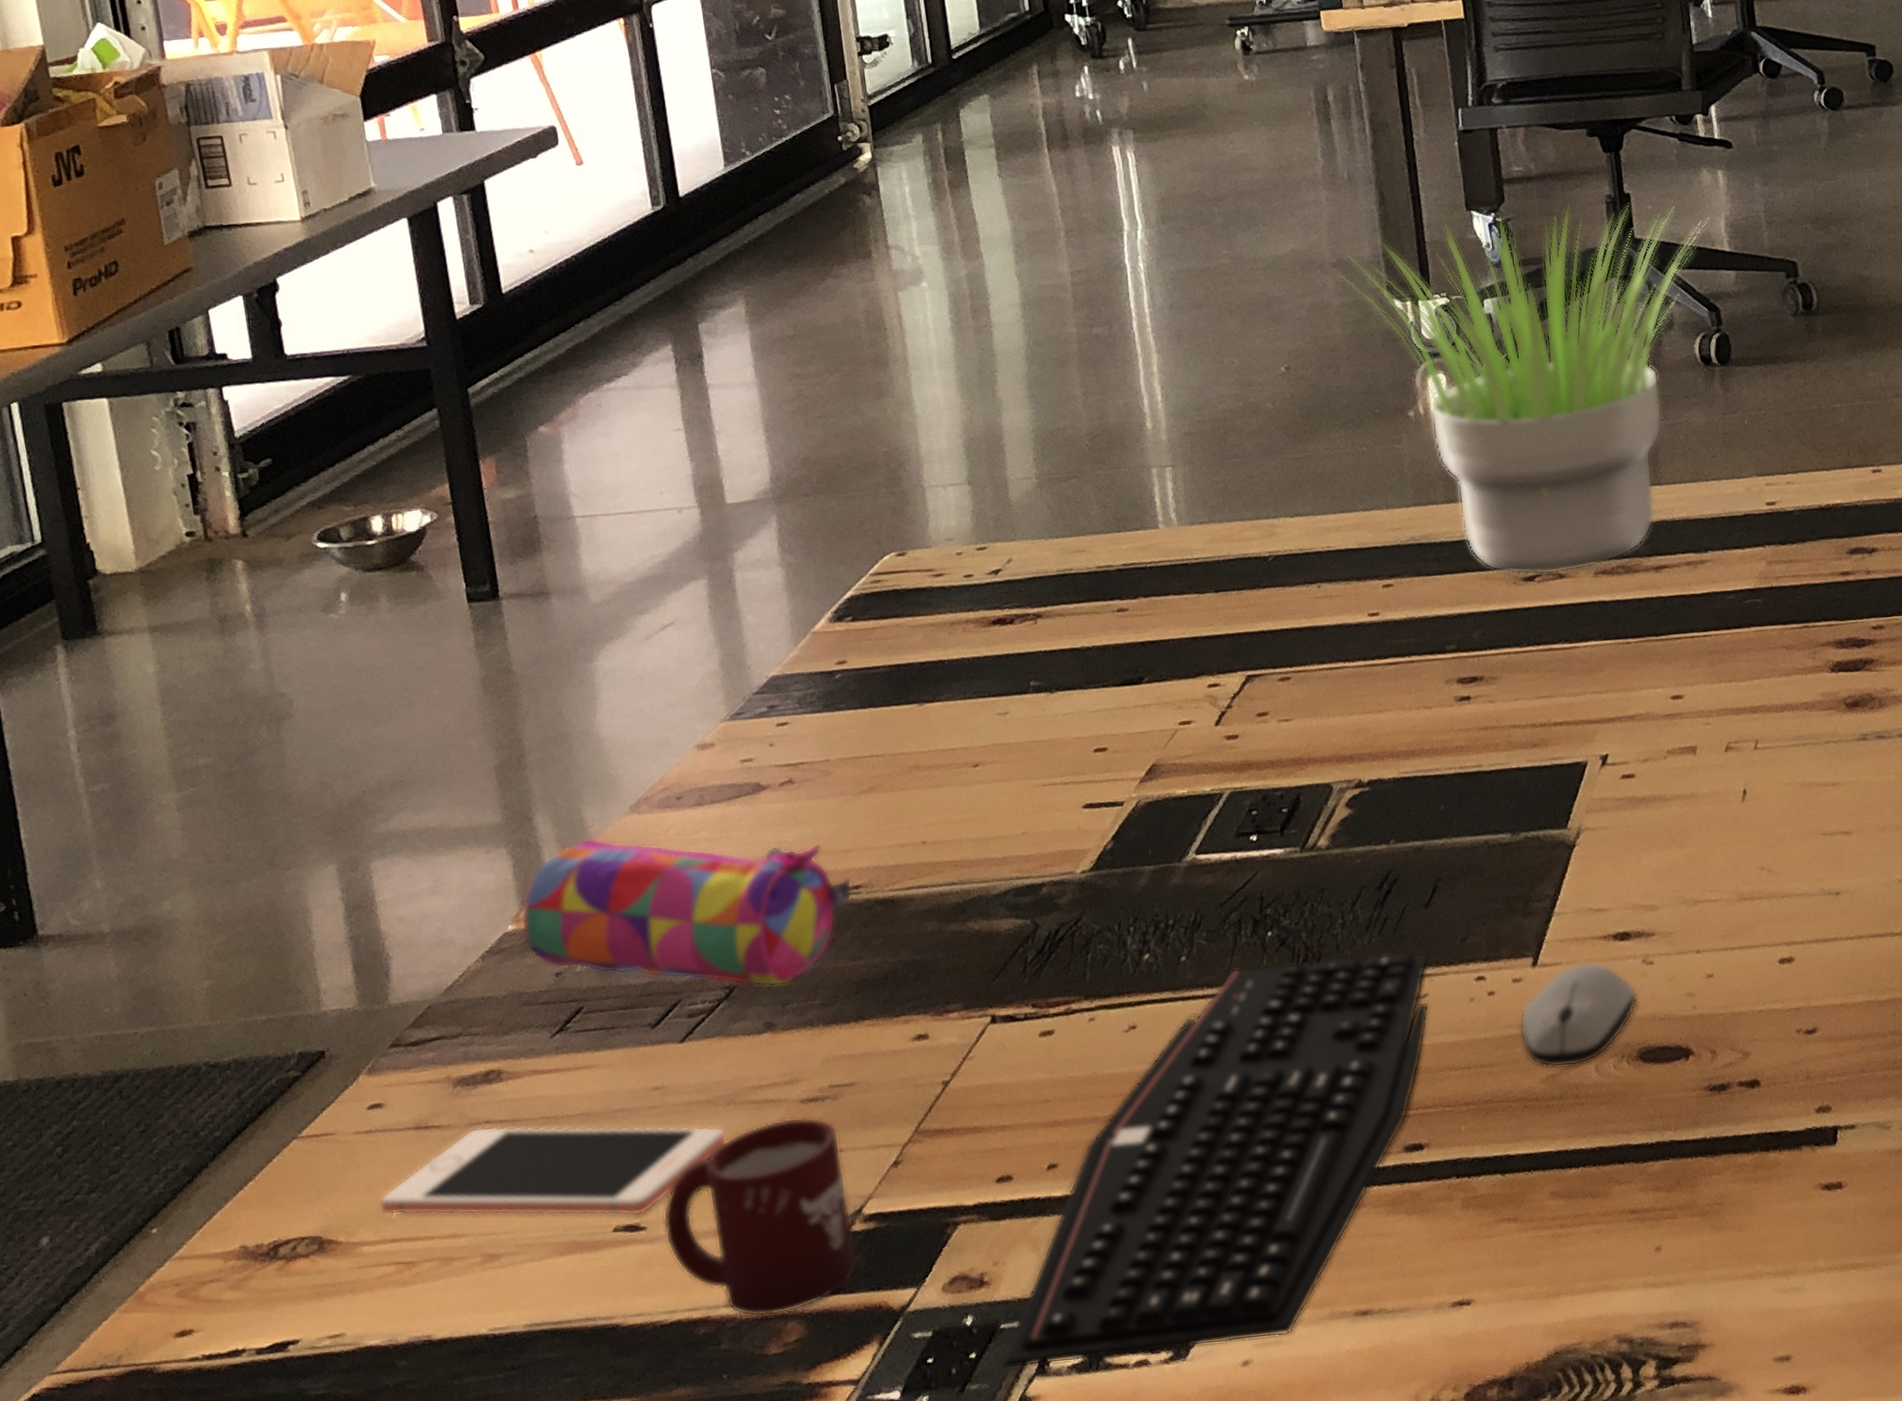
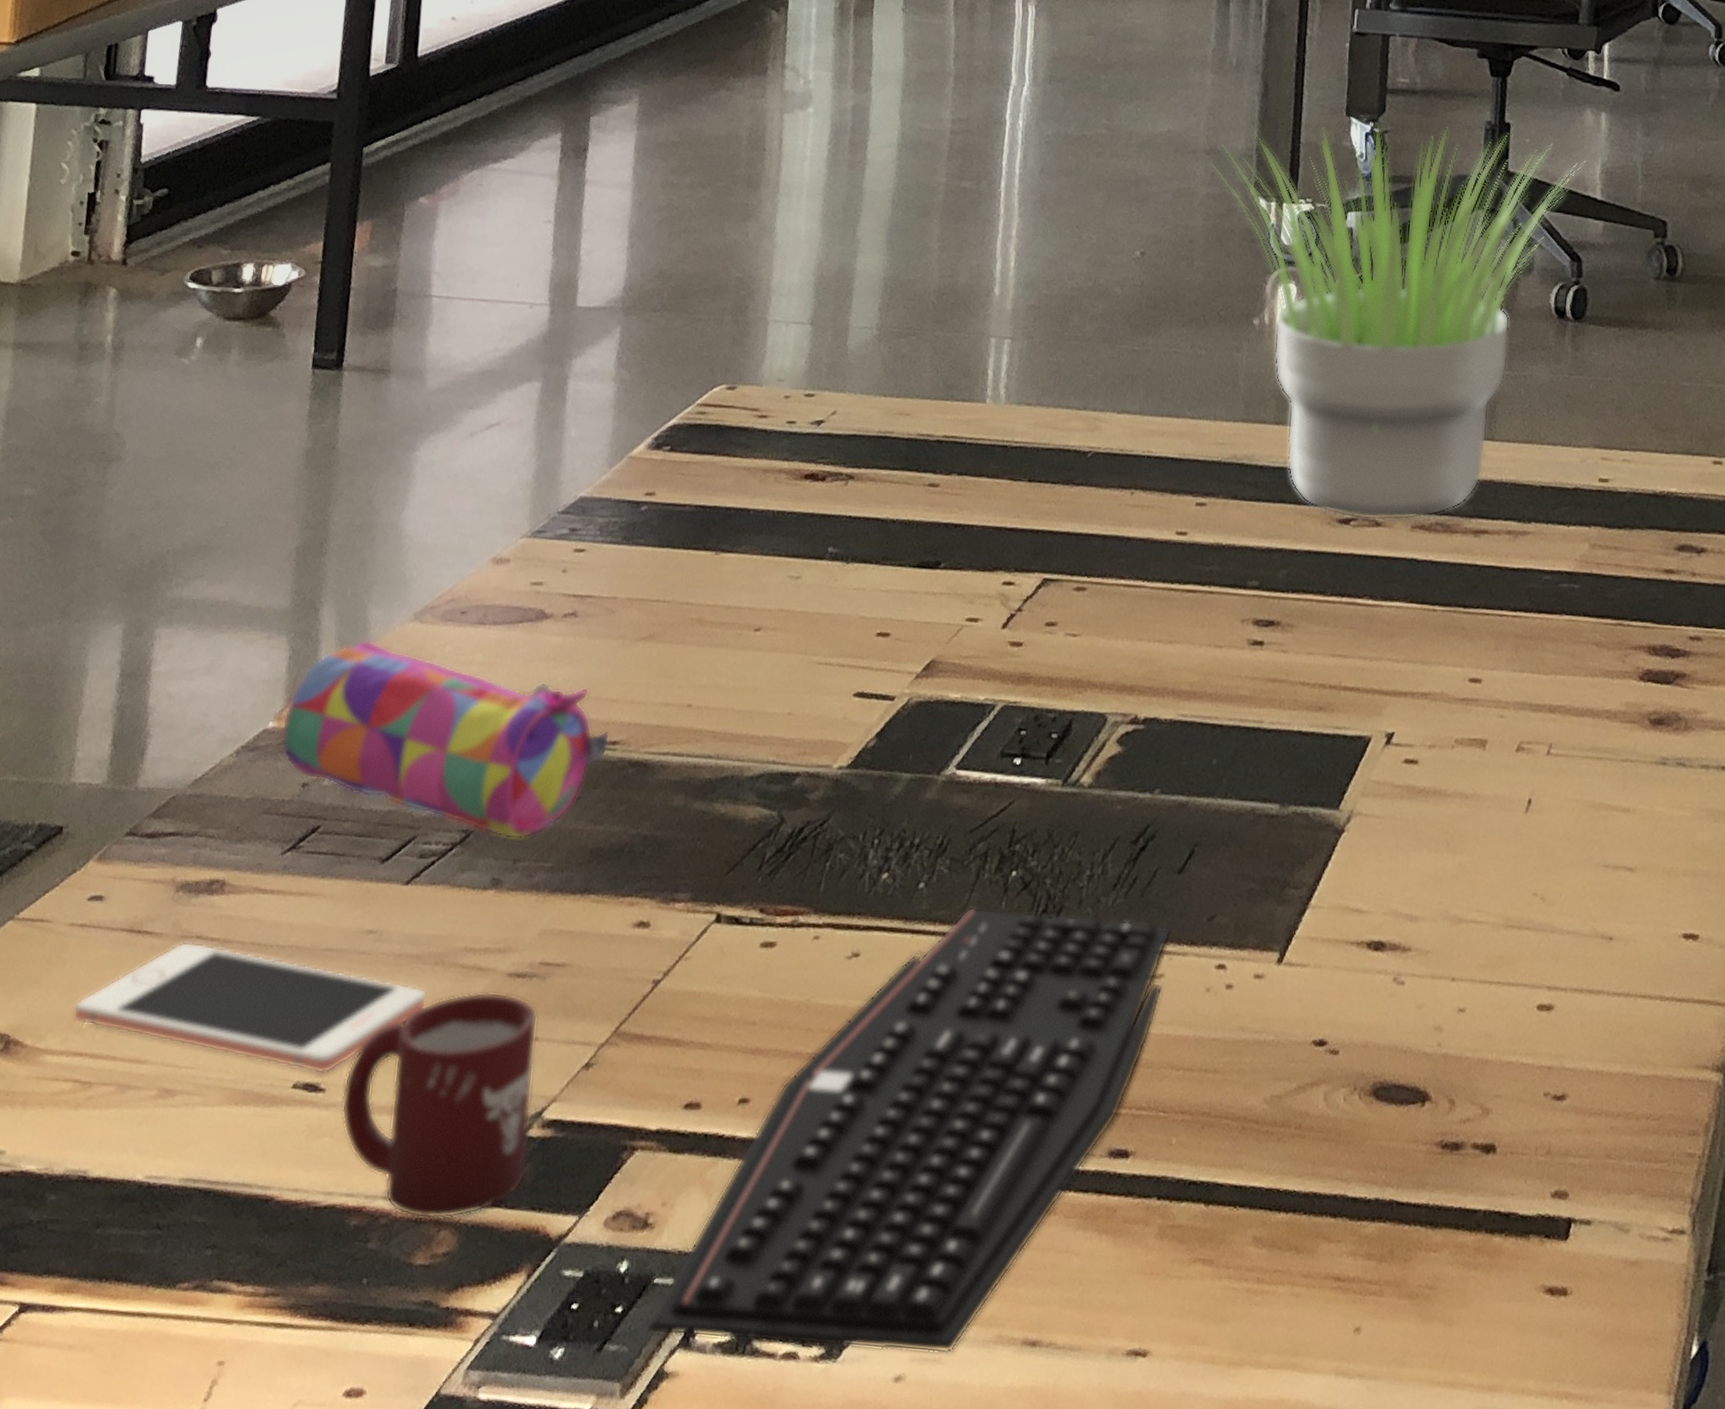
computer mouse: present [1519,961,1639,1068] -> none [1251,968,1383,1090]

